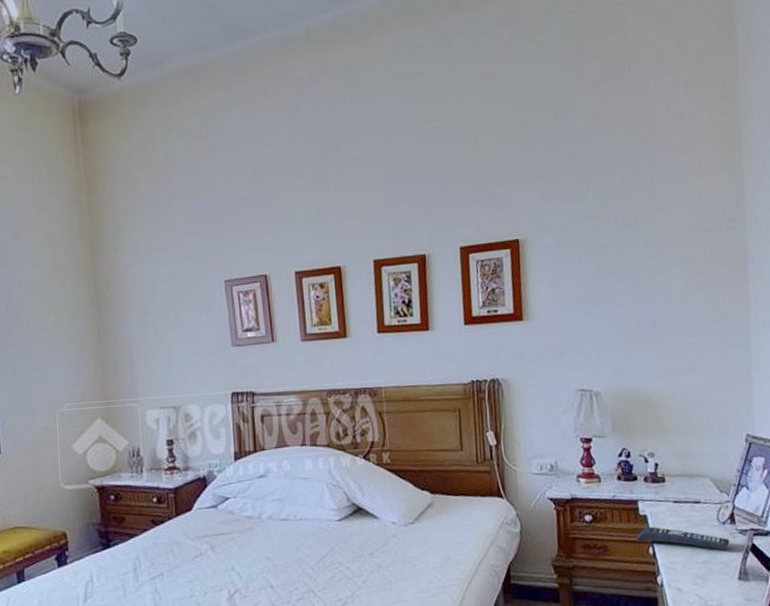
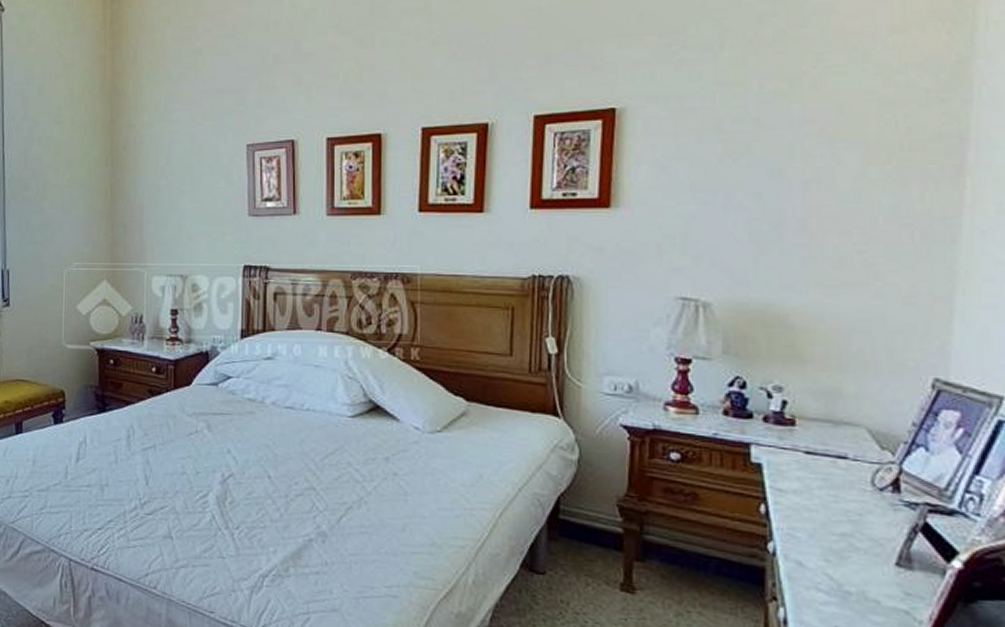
remote control: present [636,527,730,551] -> none [742,479,888,524]

